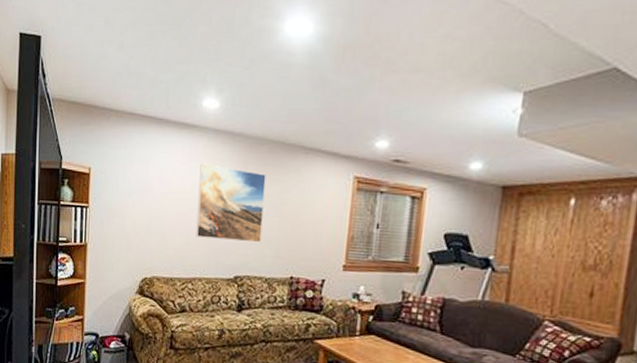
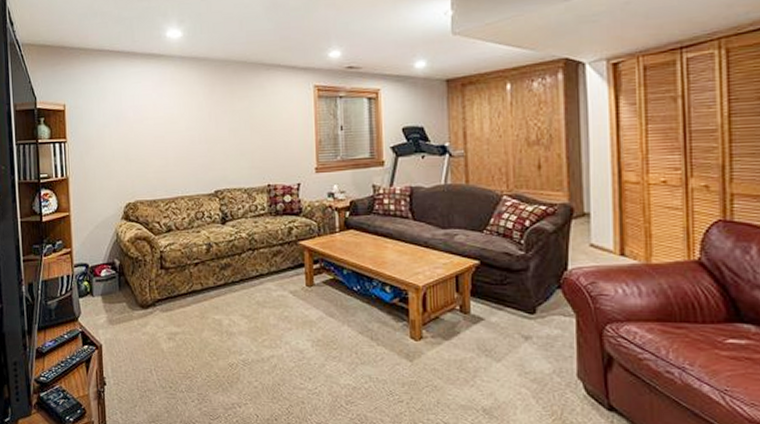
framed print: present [196,163,266,243] -> none [170,89,236,158]

